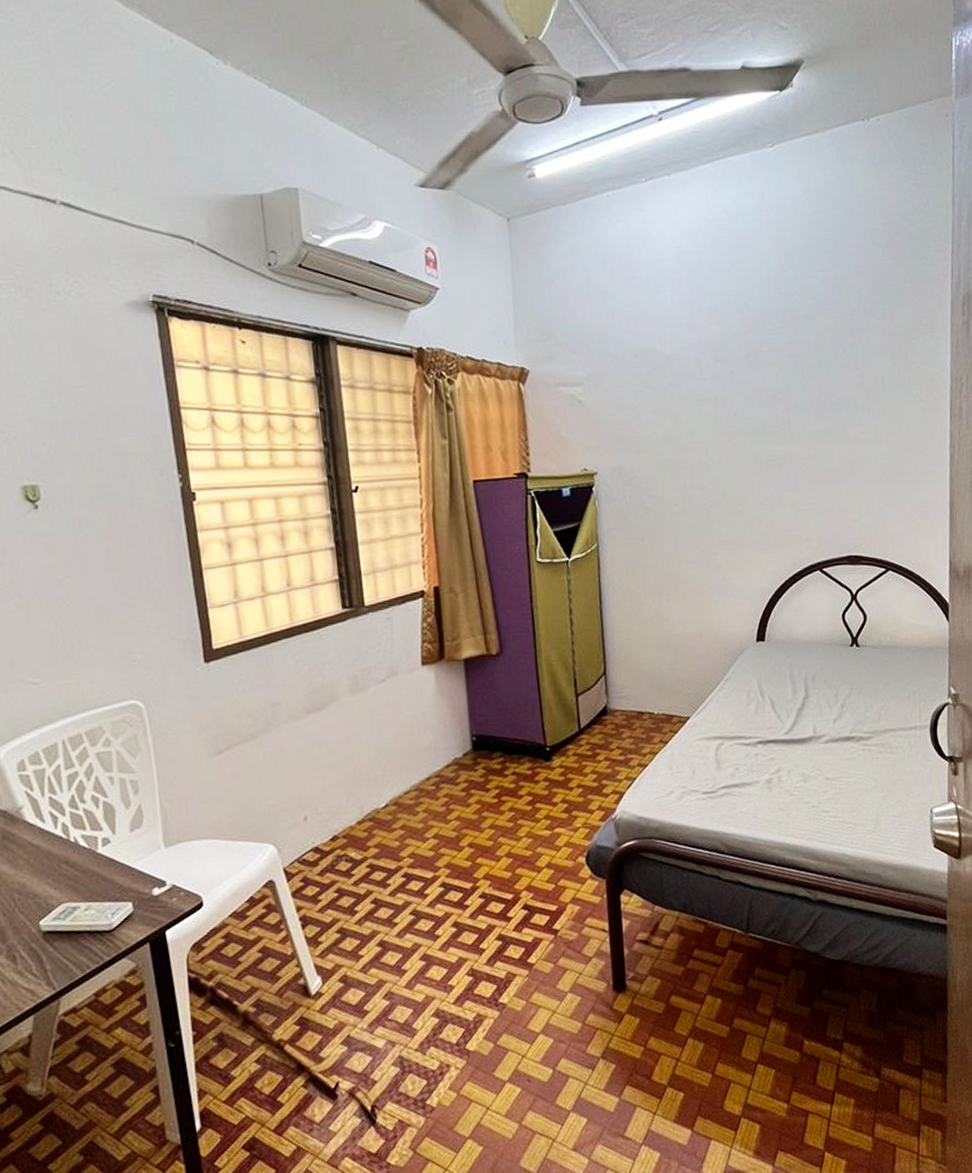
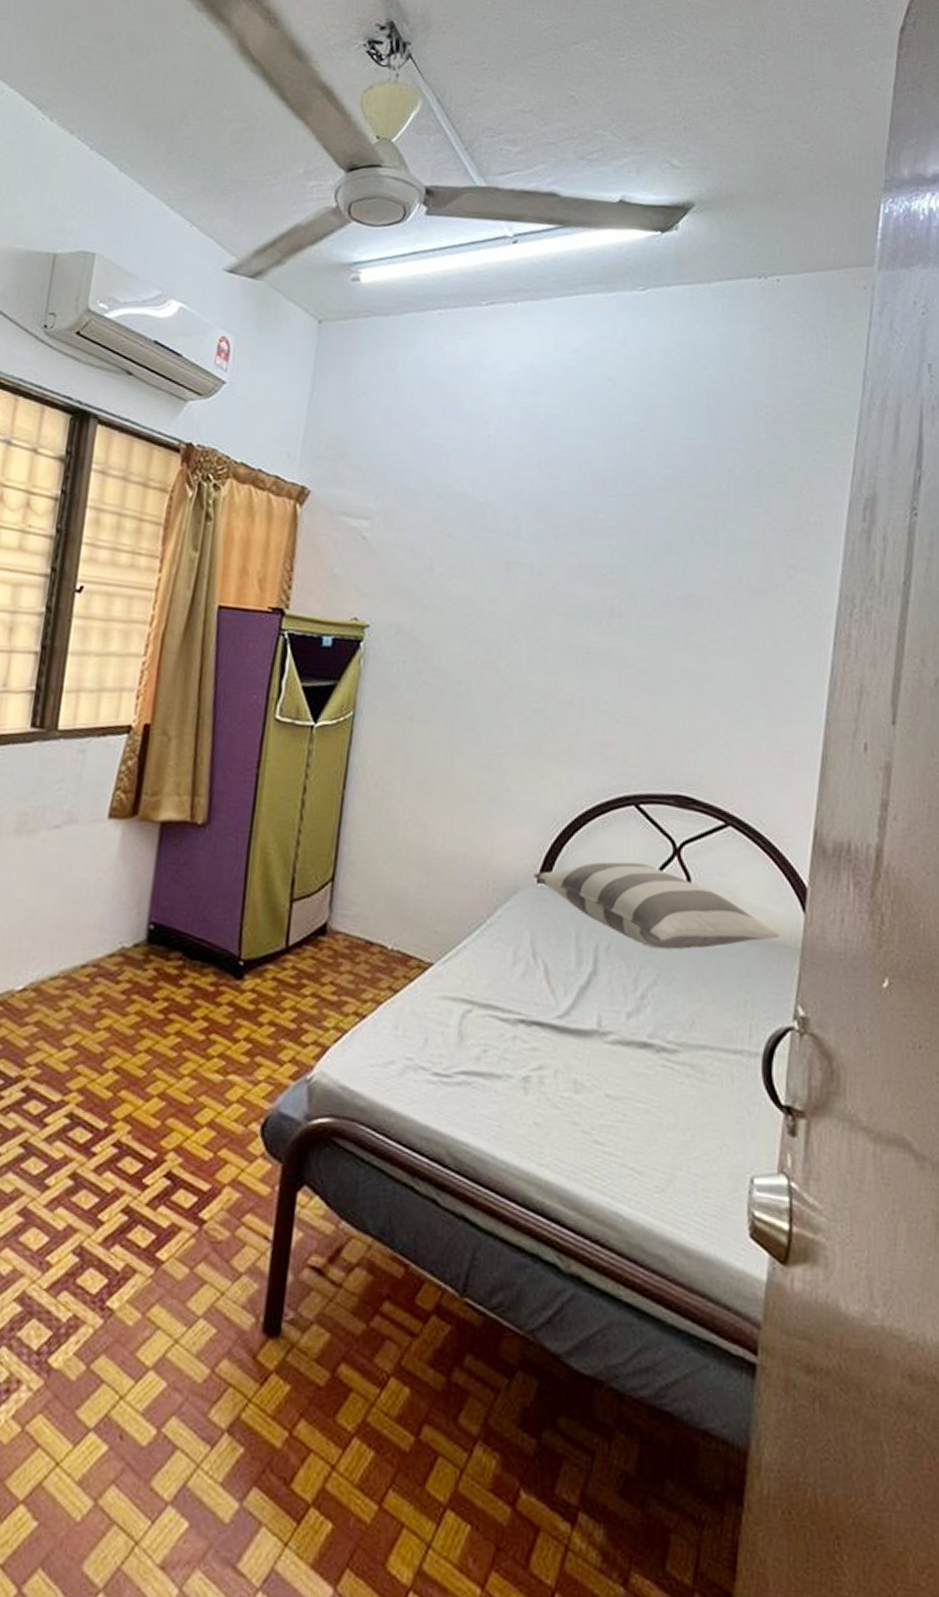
pillow: none [753,611,933,670] -> present [534,861,779,950]

